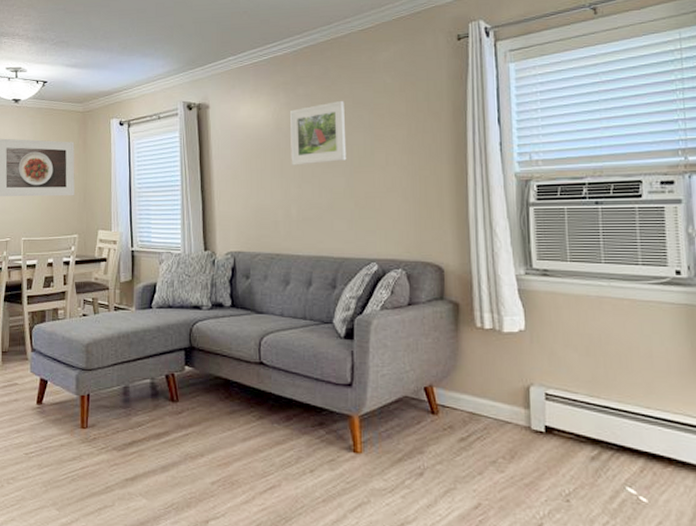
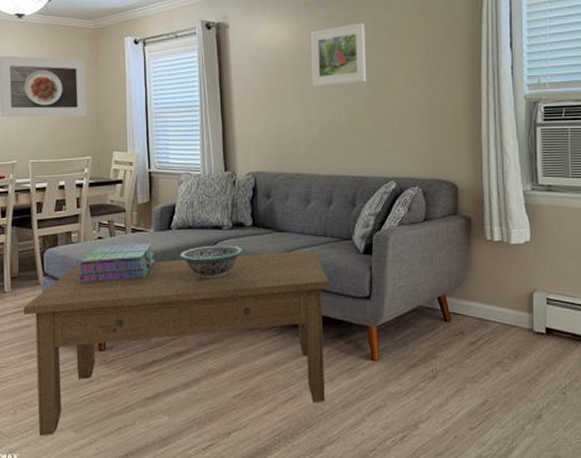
coffee table: none [12,332,310,512] -> present [23,250,330,437]
stack of books: none [63,321,137,360] -> present [78,243,155,283]
decorative bowl: none [160,325,222,360] -> present [180,245,243,279]

